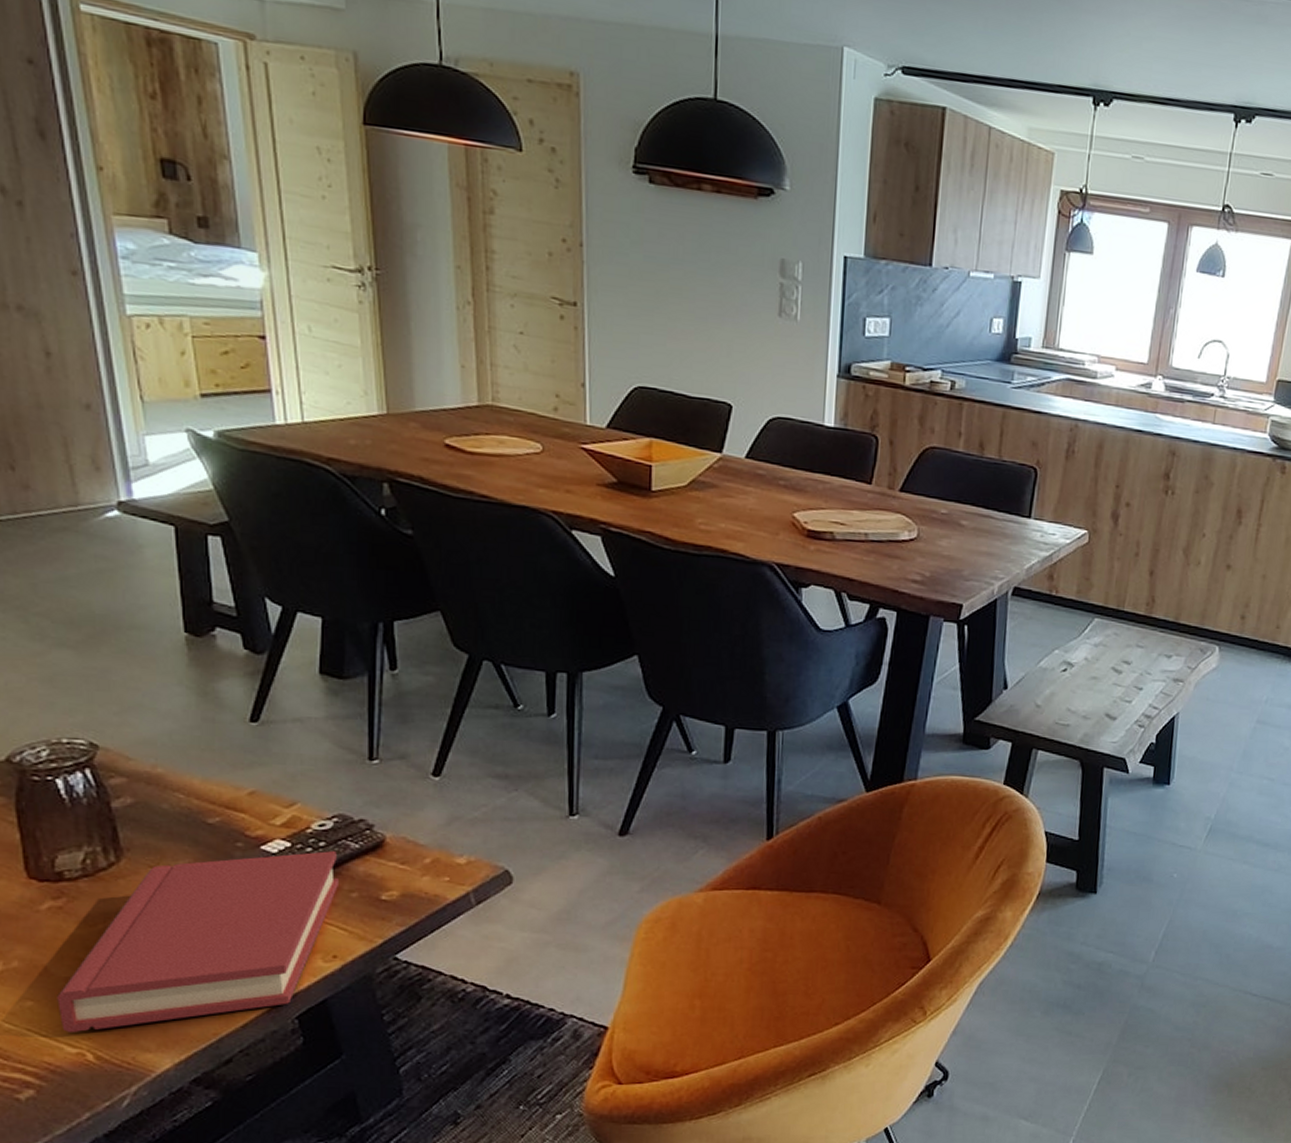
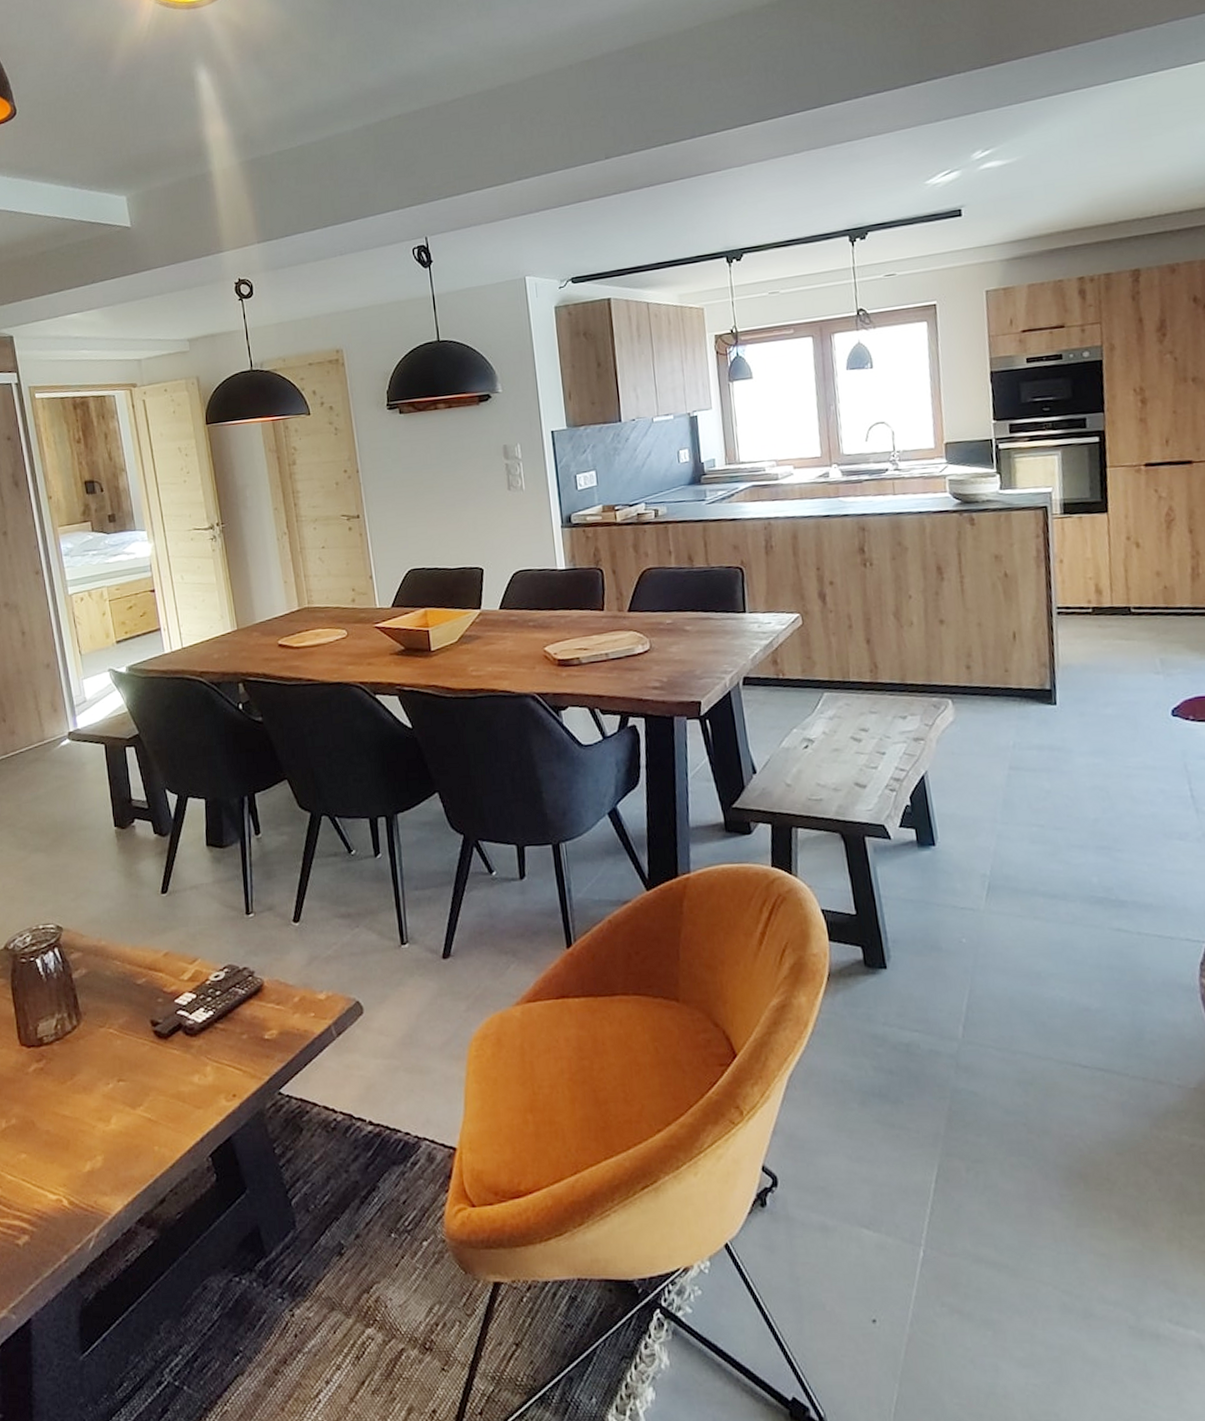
hardback book: present [57,851,340,1033] -> none [42,999,233,1181]

